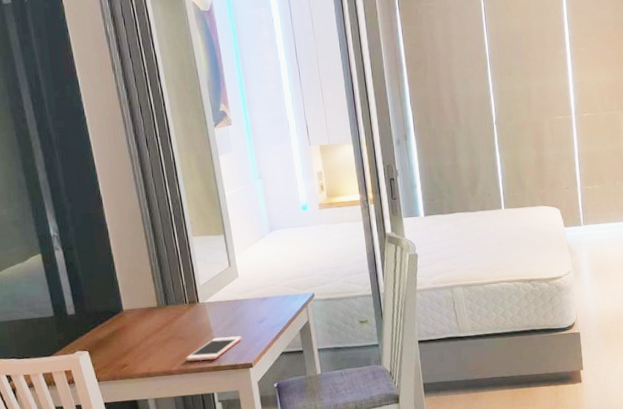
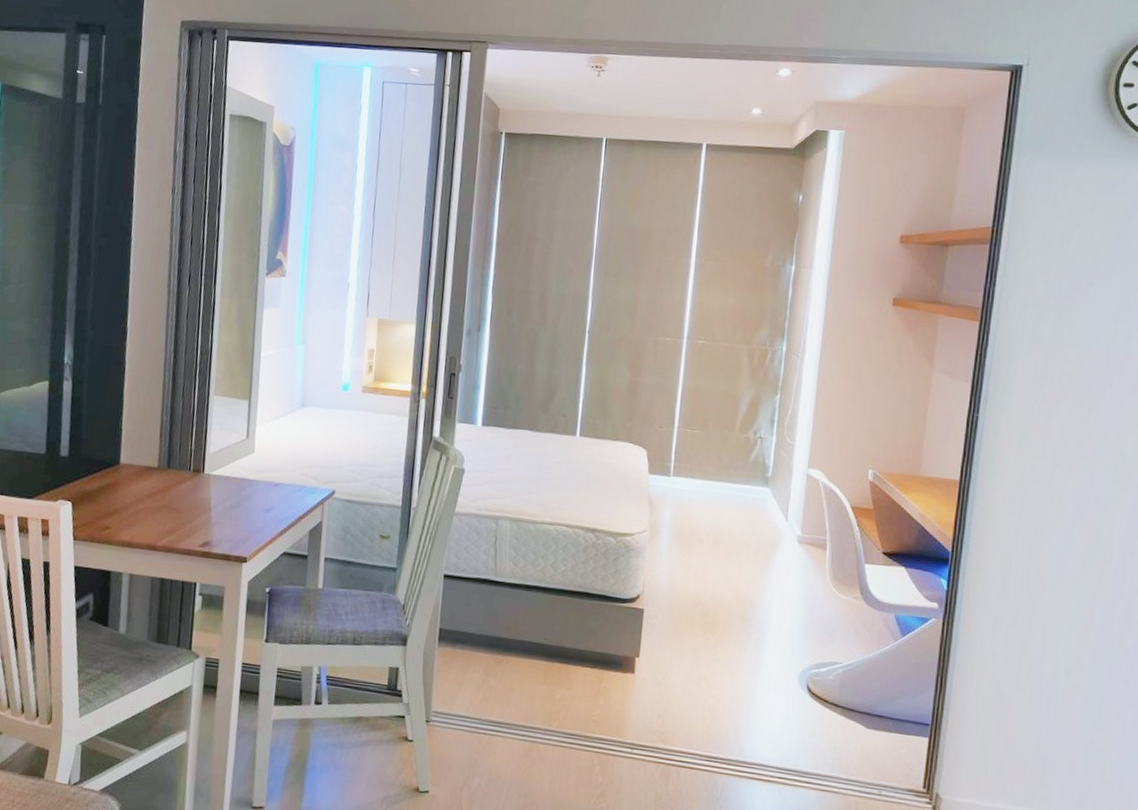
cell phone: present [186,336,242,362] -> none [175,517,242,544]

